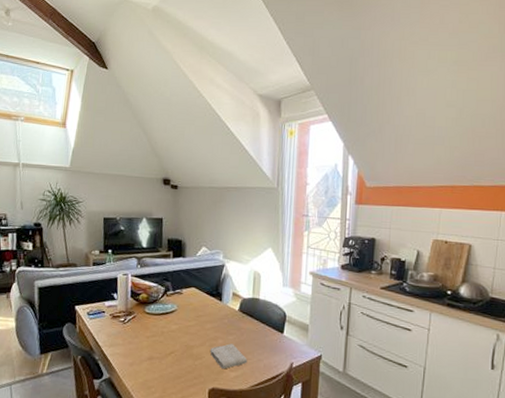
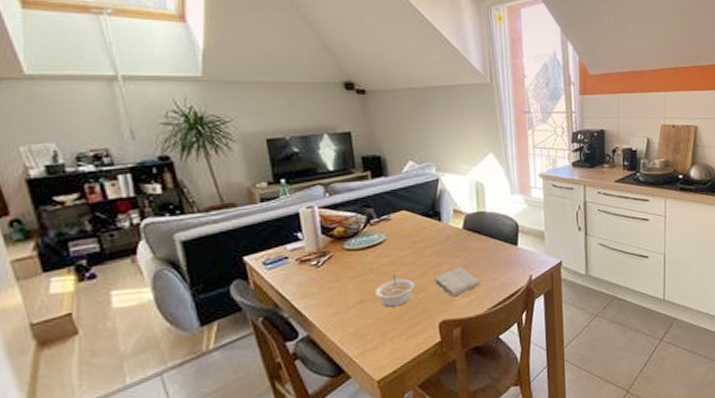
legume: none [162,339,194,368] -> present [374,273,414,308]

